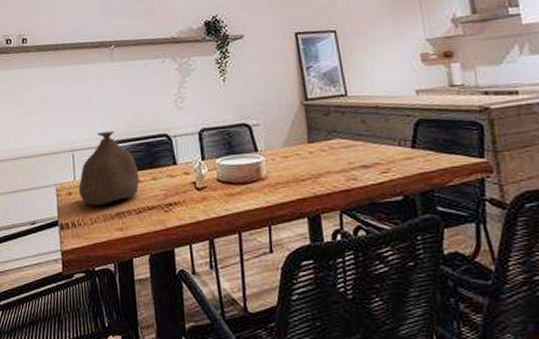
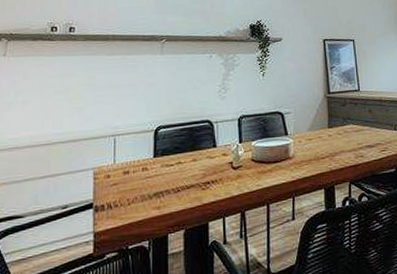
bag: present [78,130,140,206] -> none [117,117,180,187]

